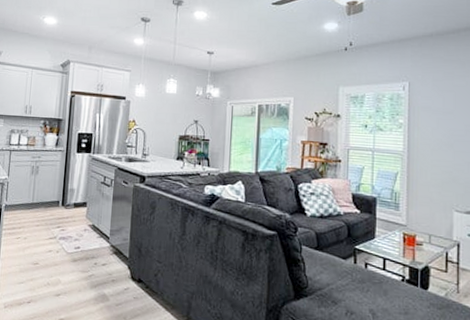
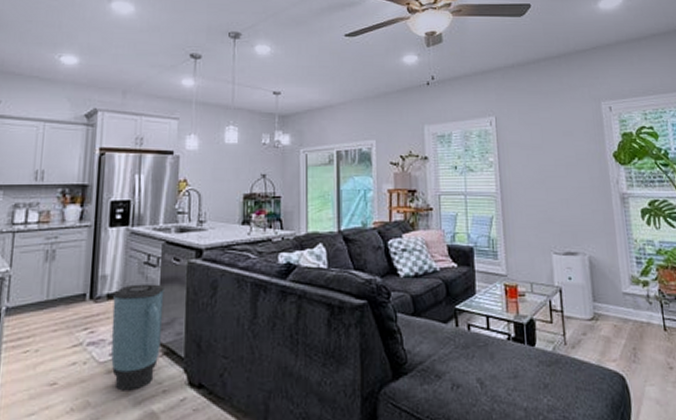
trash can: none [76,198,116,277] -> present [111,284,164,391]

